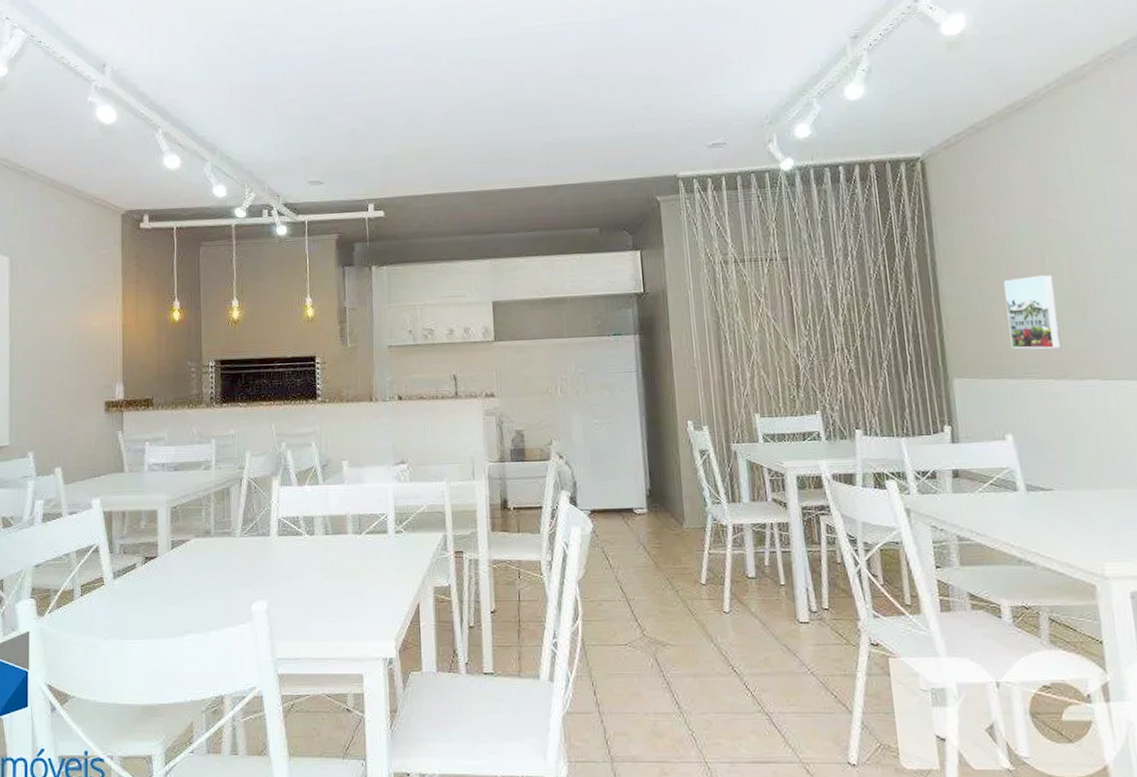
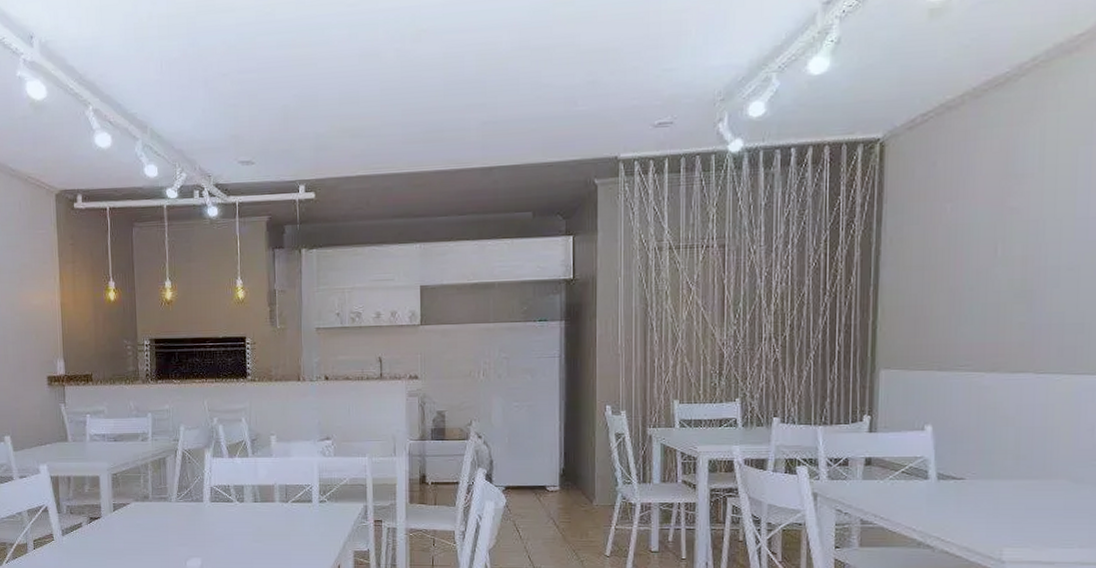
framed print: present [1003,274,1062,349] -> none [946,265,1002,342]

